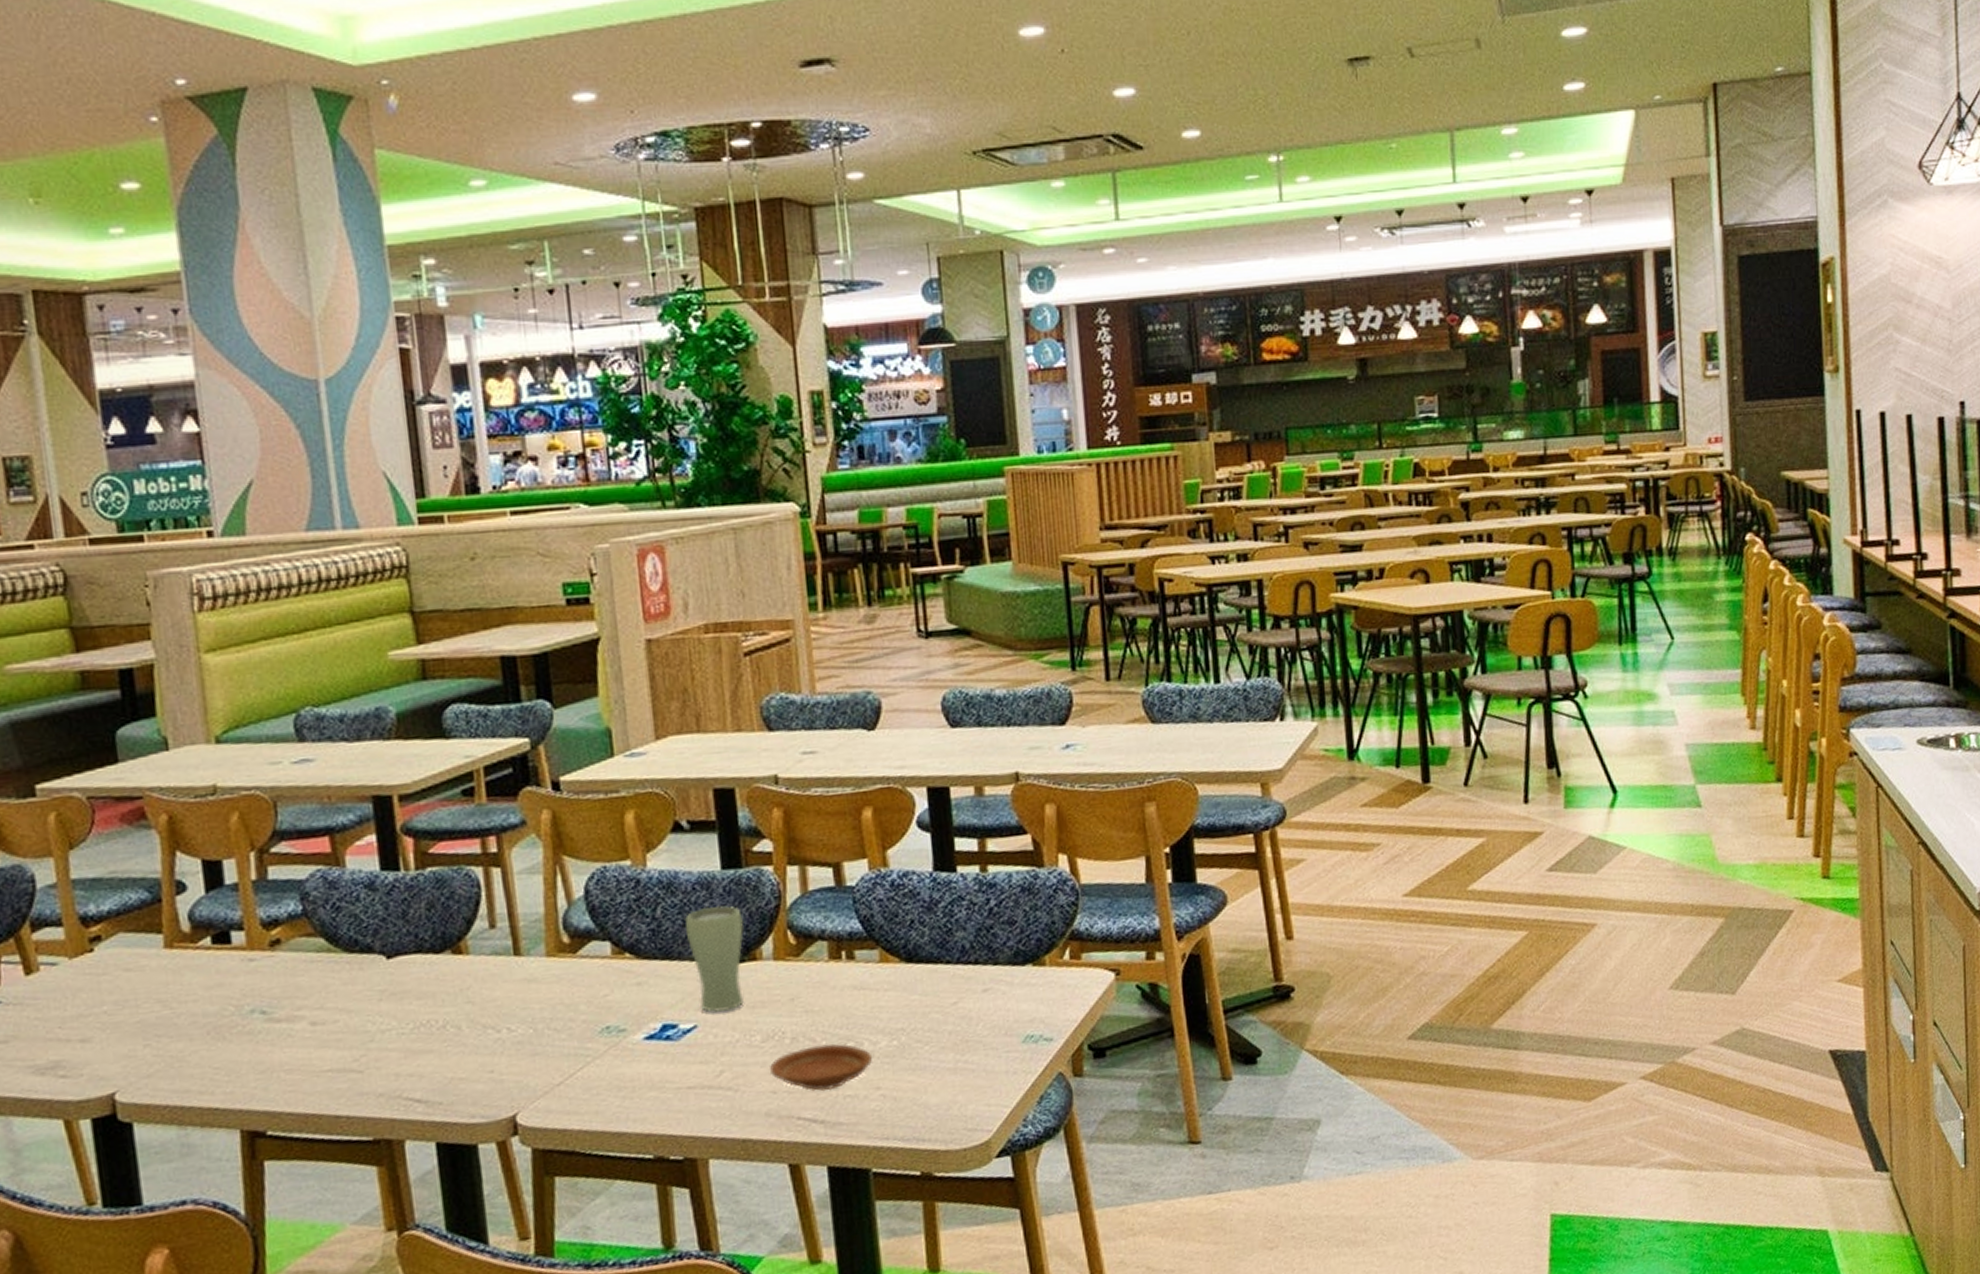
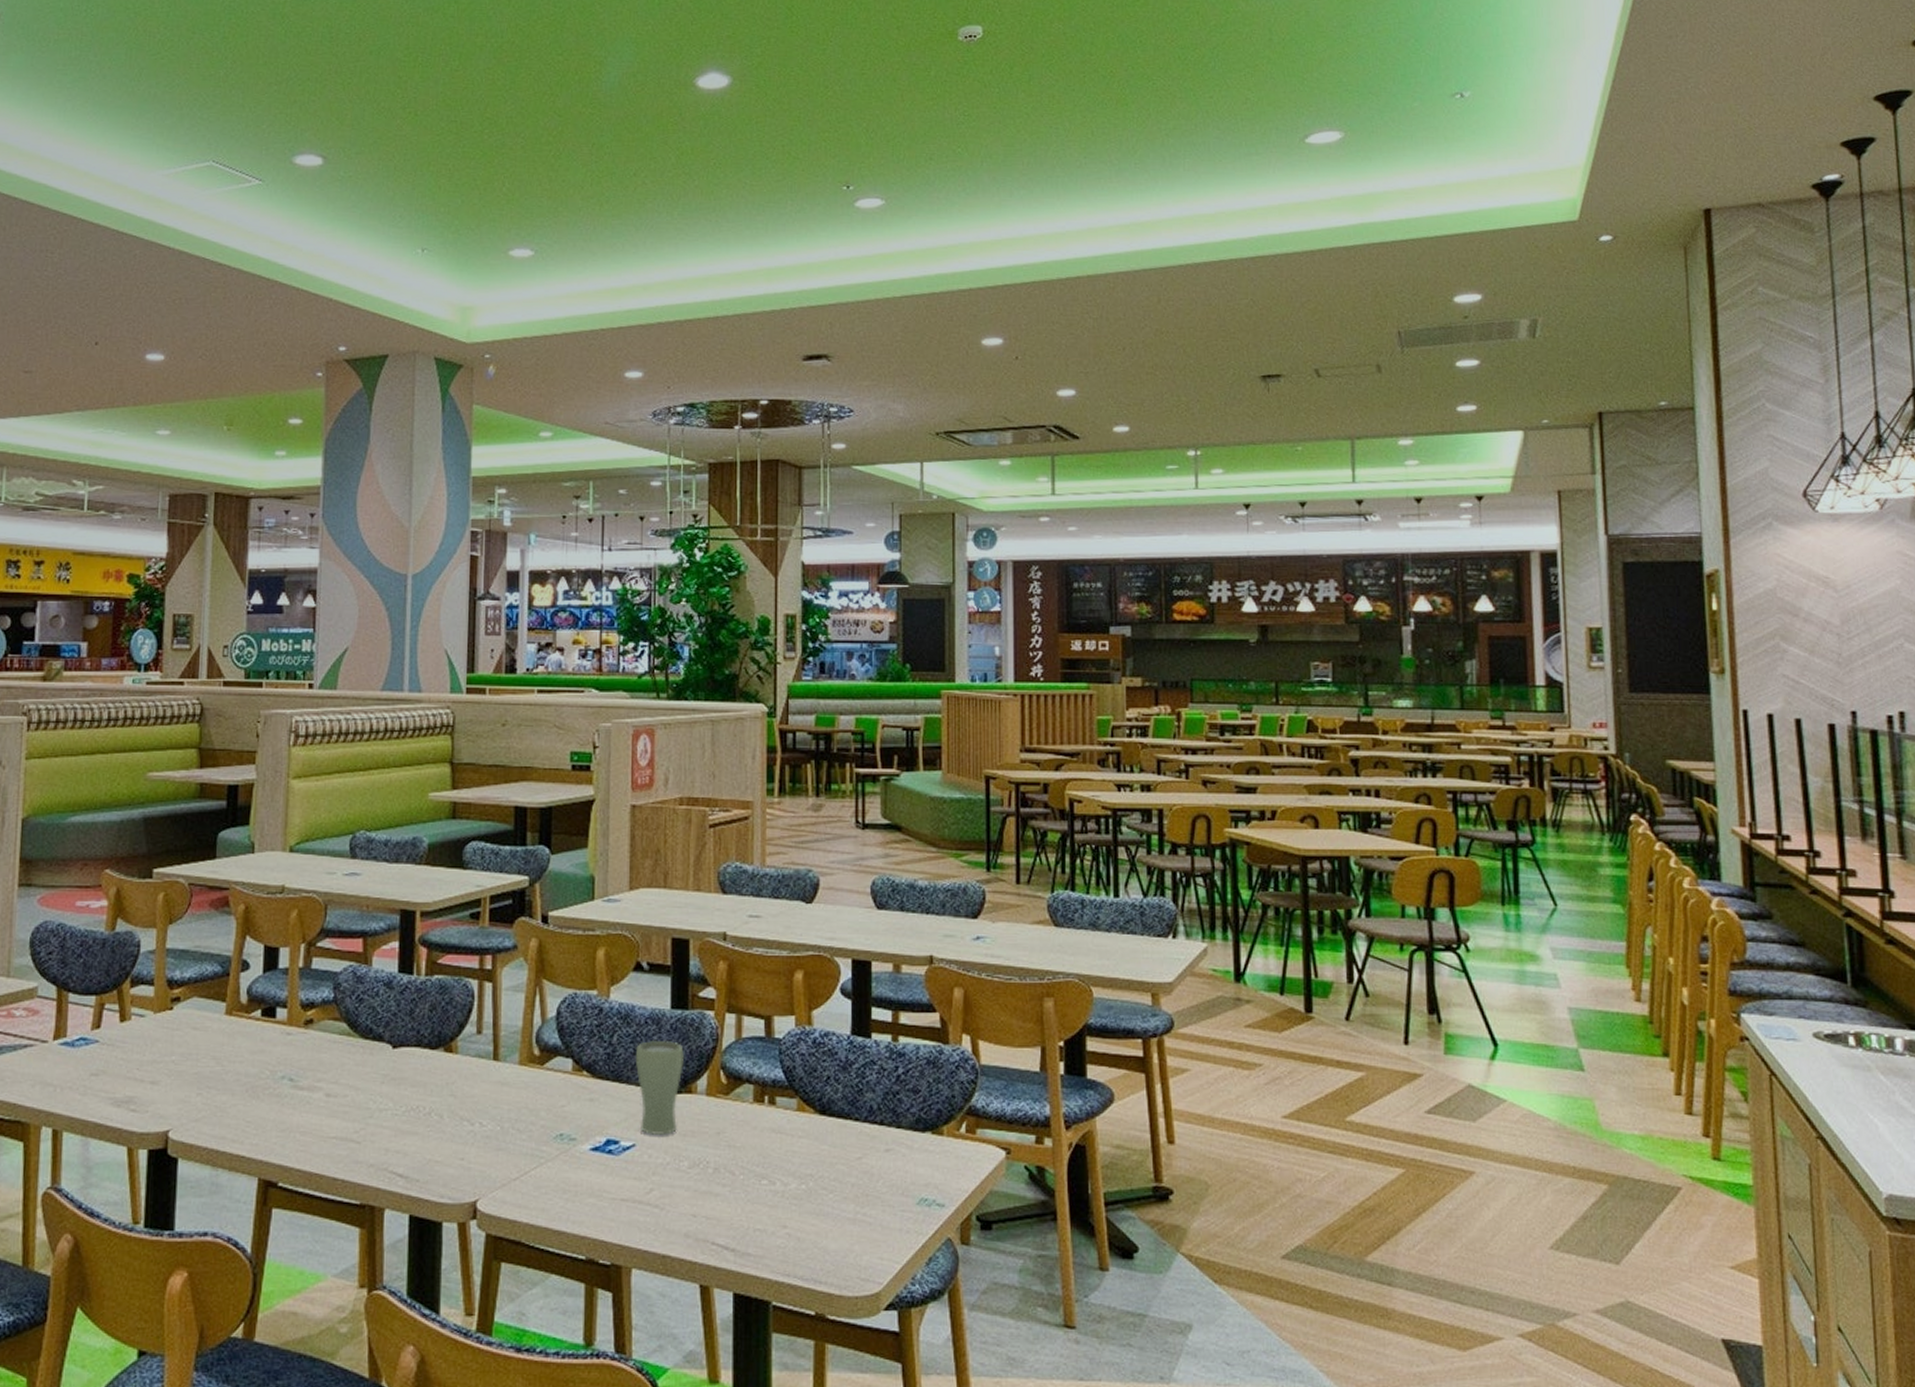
plate: present [770,1043,873,1092] -> none [693,1178,783,1222]

